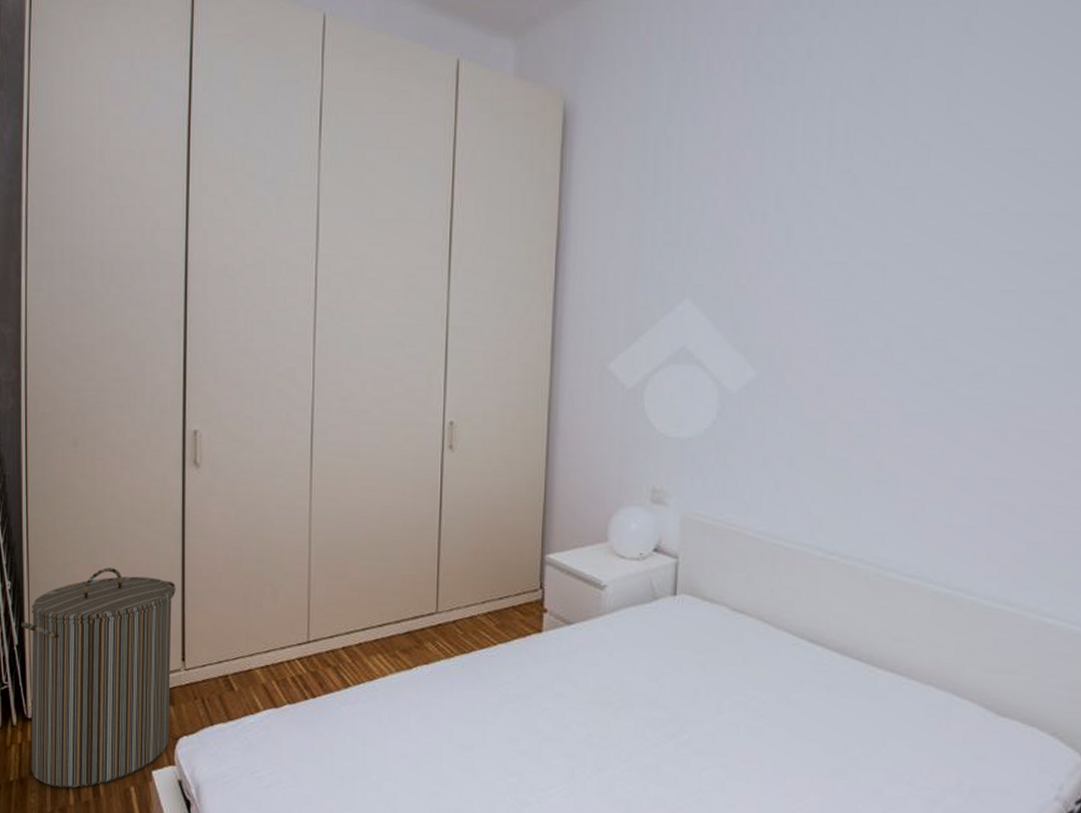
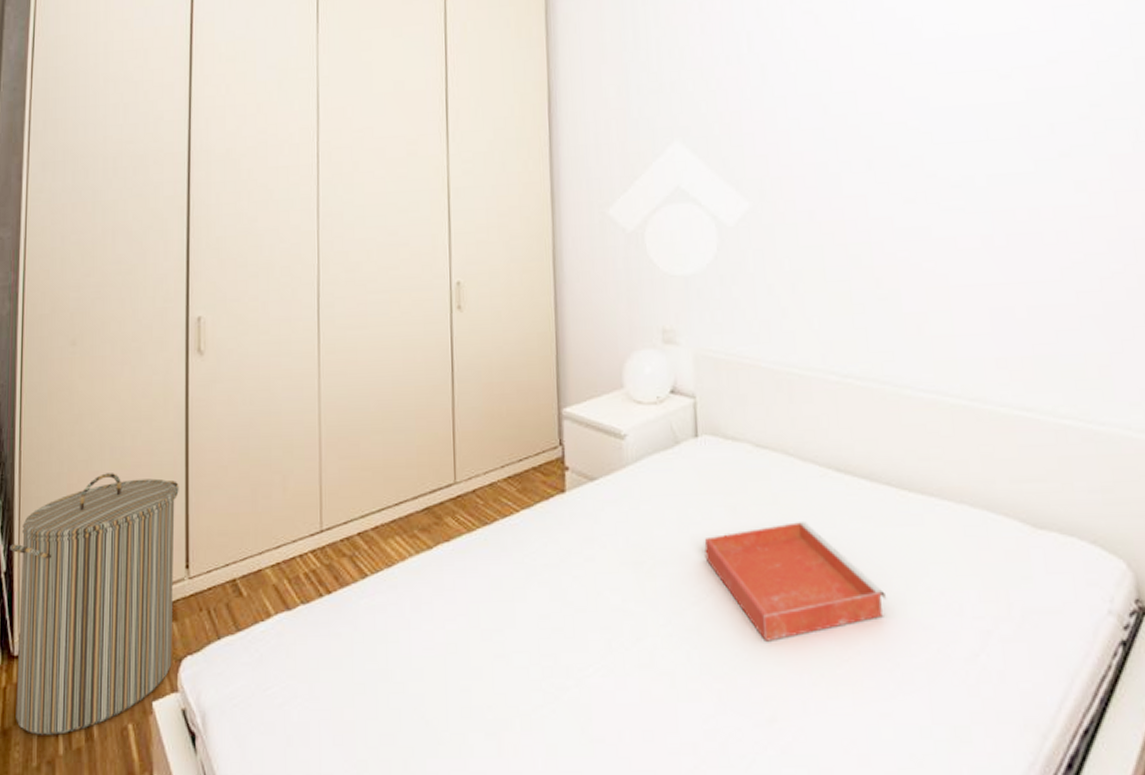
tray: none [671,684,842,786] -> present [704,522,887,641]

